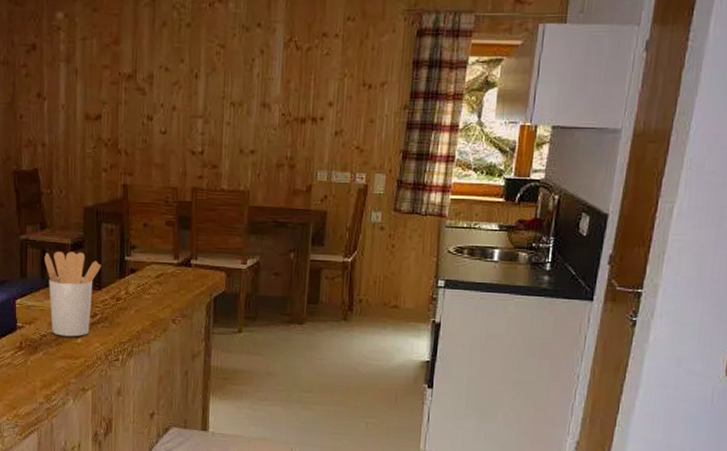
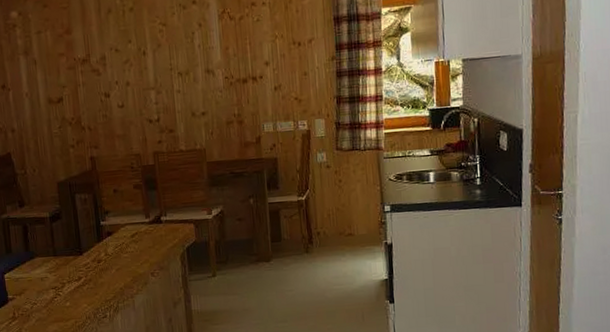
utensil holder: present [44,251,101,337] -> none [26,223,80,302]

